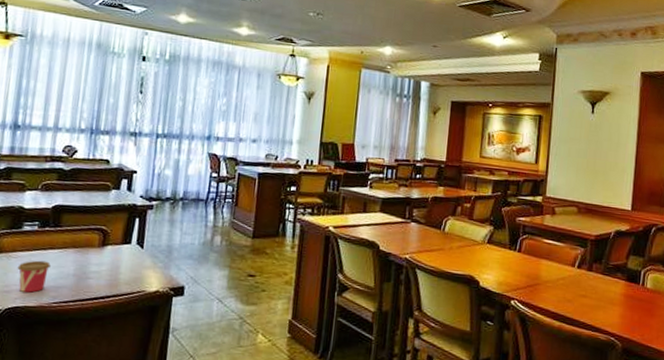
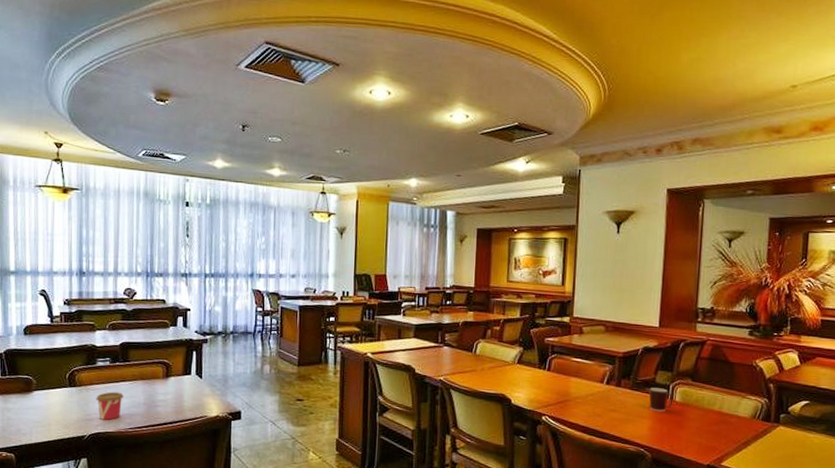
mug: none [620,273,645,299] -> present [648,387,673,412]

